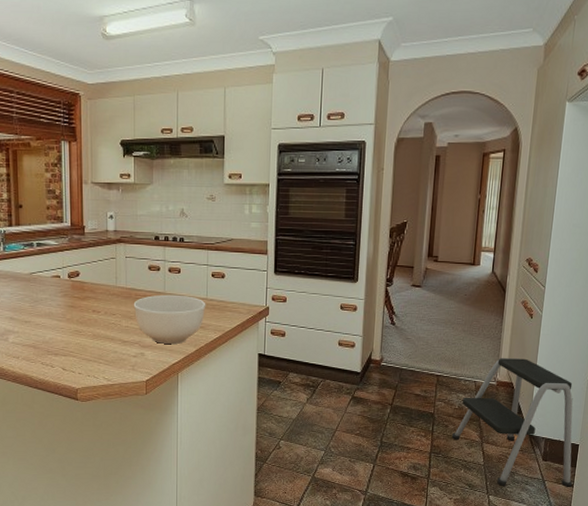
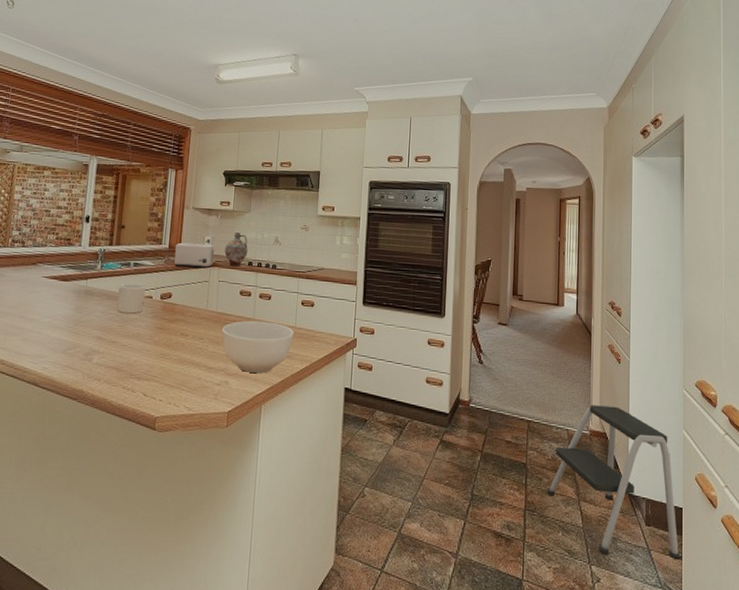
mug: none [25,264,53,295] -> present [117,283,146,315]
toaster: none [78,219,120,245] -> present [174,242,216,269]
ceramic jug: none [129,206,153,242] -> present [224,232,248,267]

